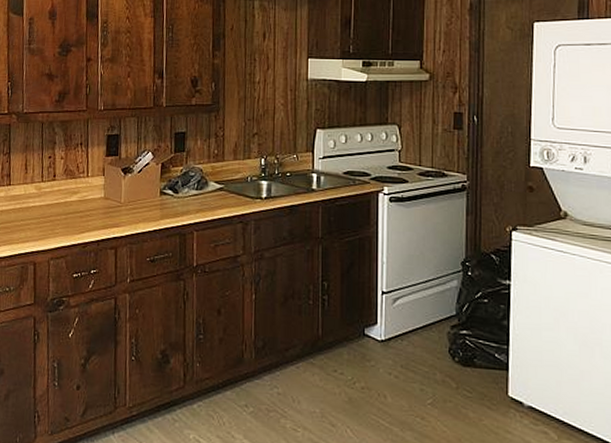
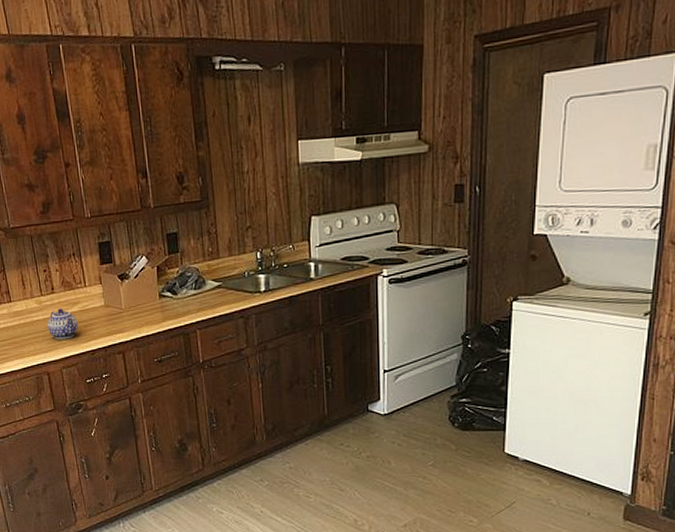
teapot: none [43,196,75,229] -> present [47,308,79,340]

